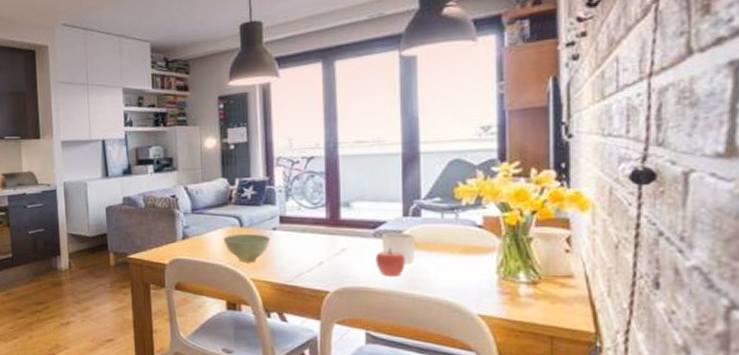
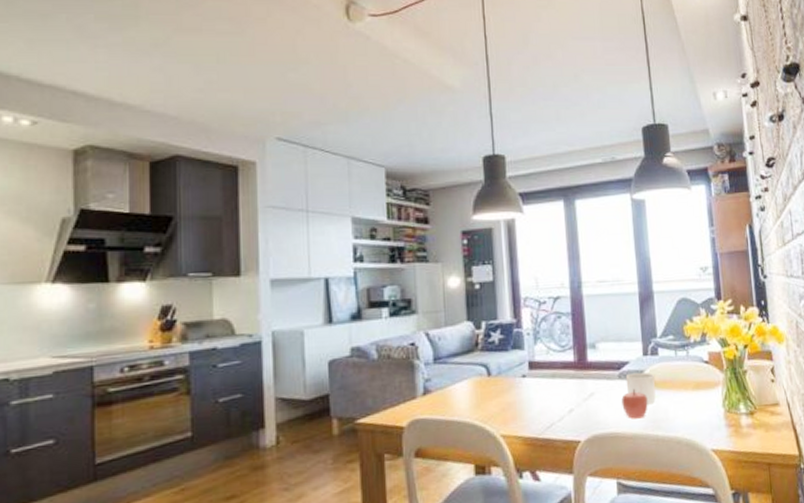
bowl: present [223,233,270,263] -> none [469,383,520,418]

